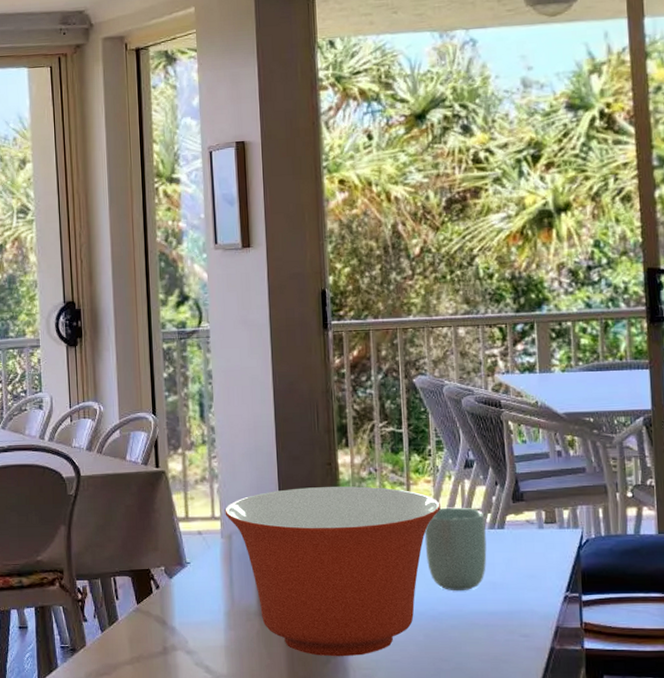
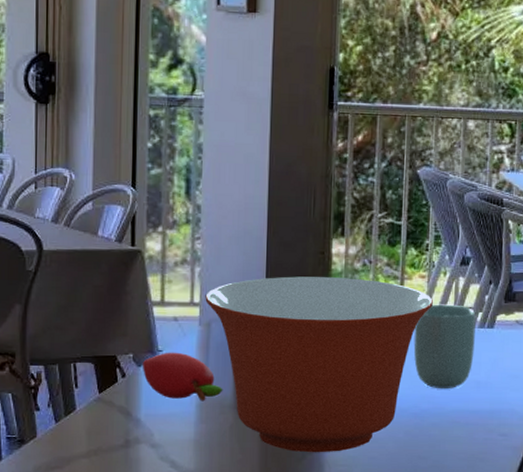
fruit: none [173,563,248,610] -> present [142,352,223,402]

